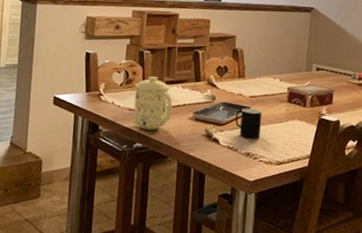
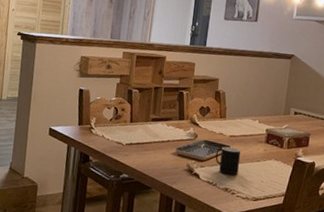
mug: present [133,76,173,131] -> none [120,113,157,163]

